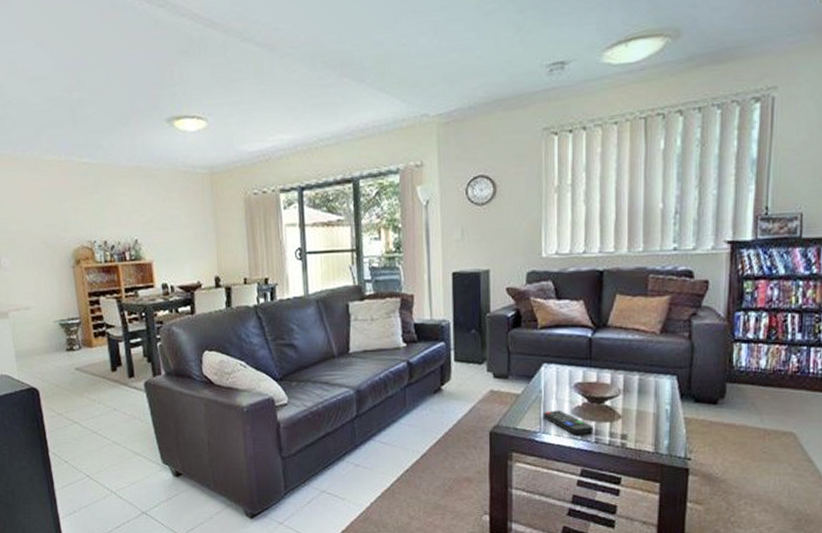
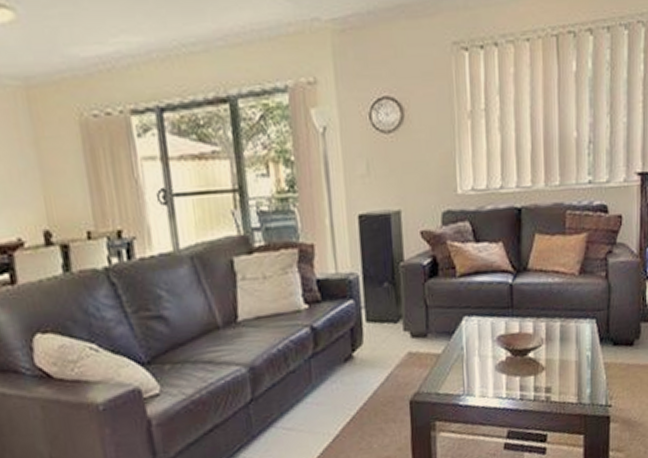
remote control: present [543,410,593,435] -> none [465,367,518,394]

